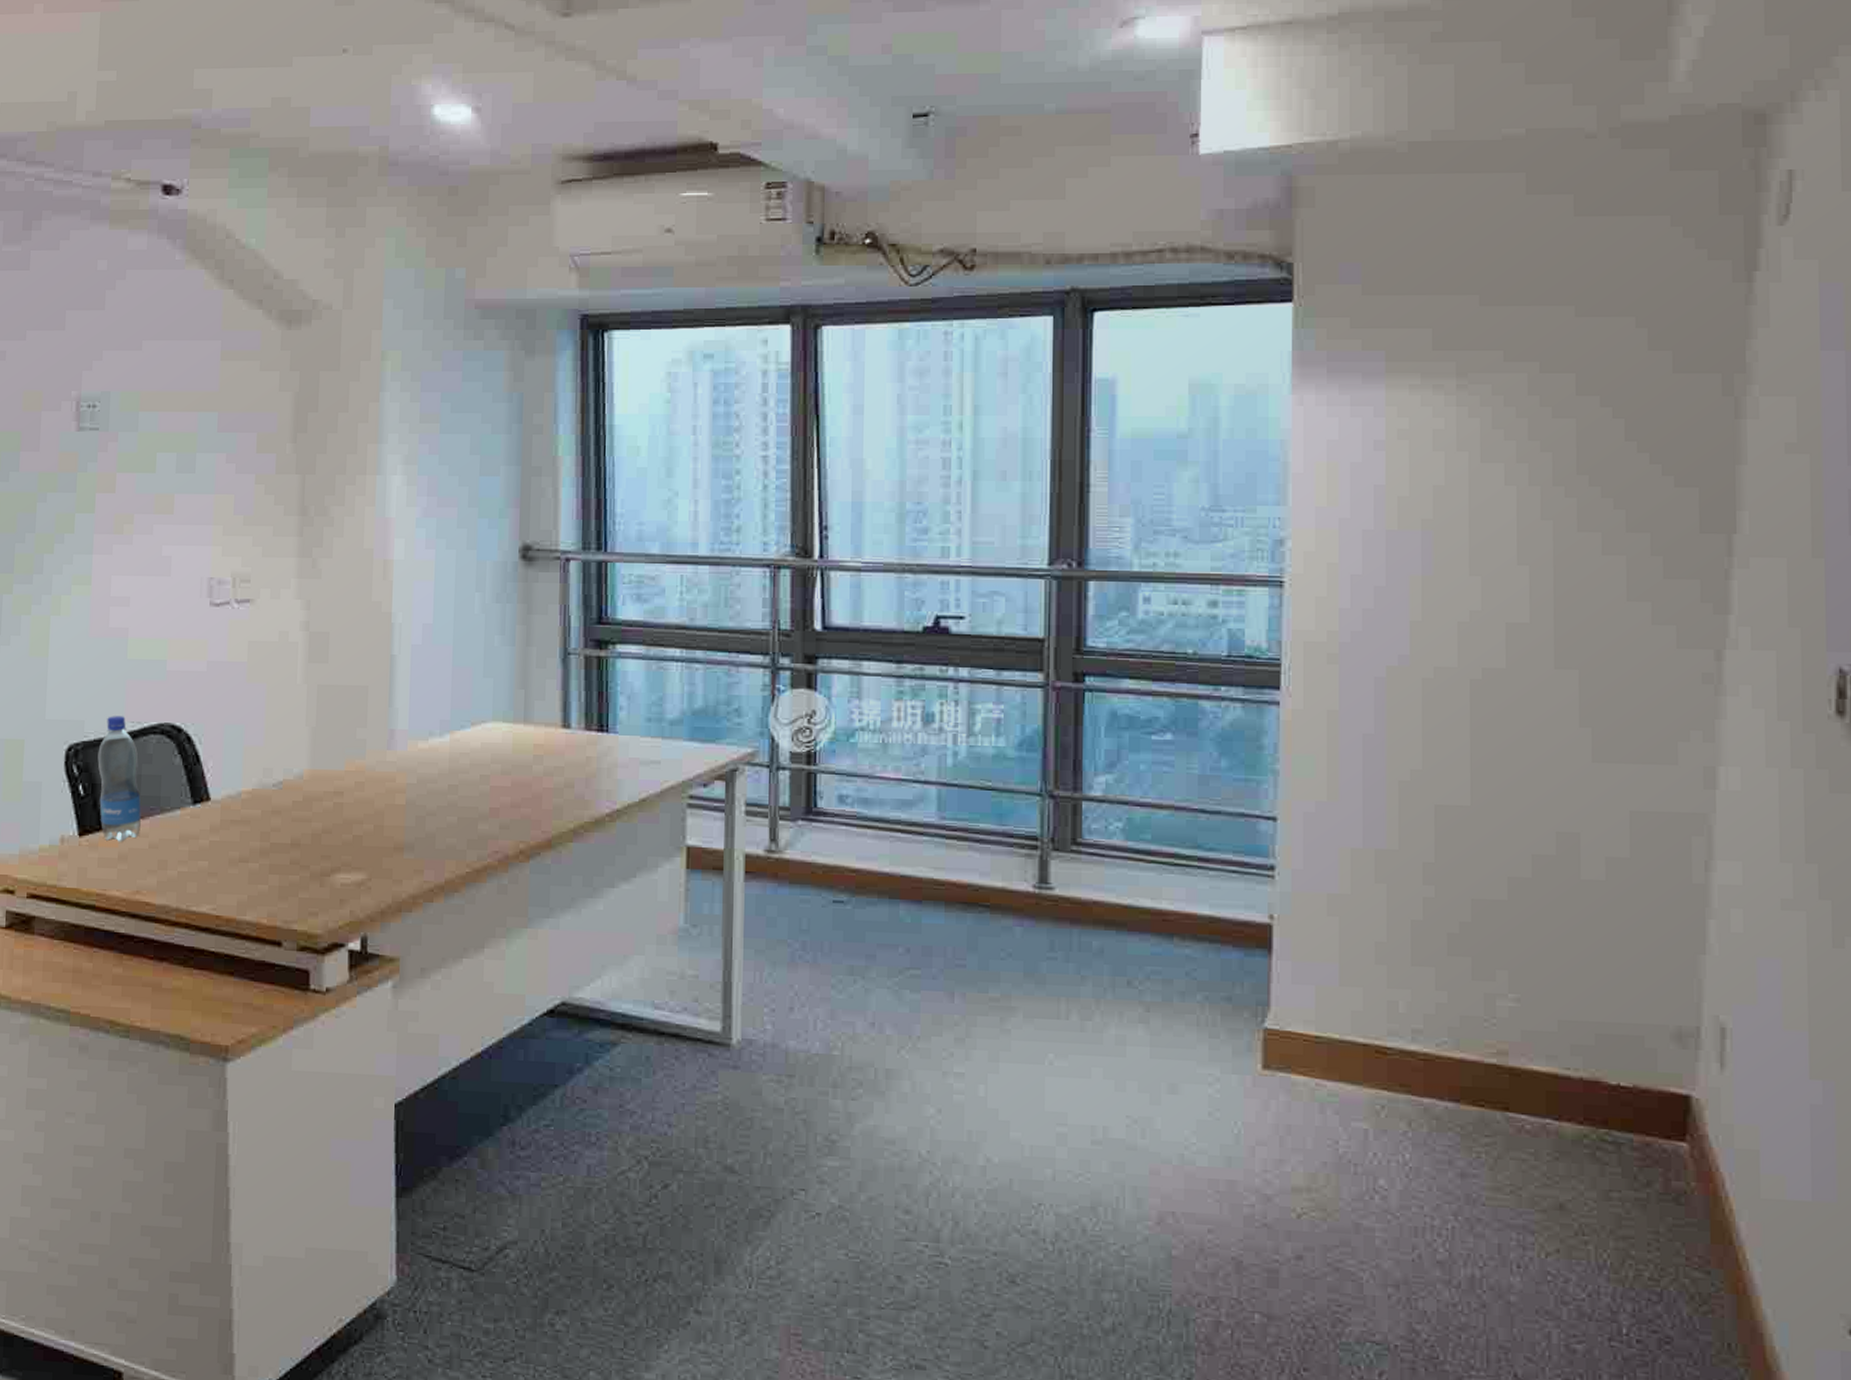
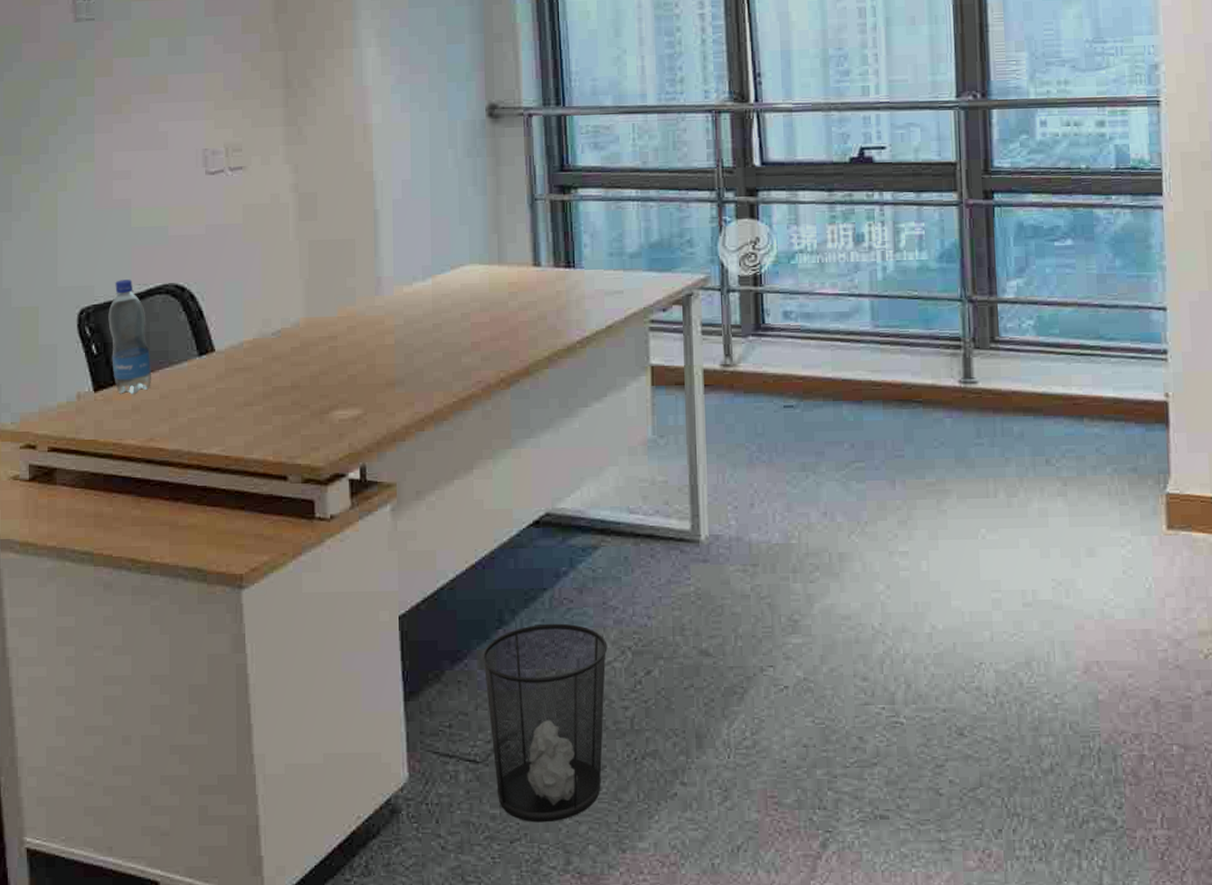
waste bin: none [483,1123,622,1343] -> present [482,623,608,823]

